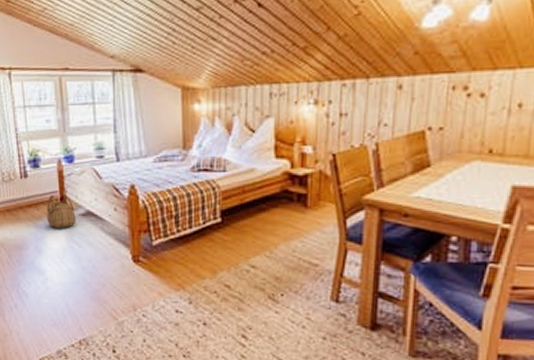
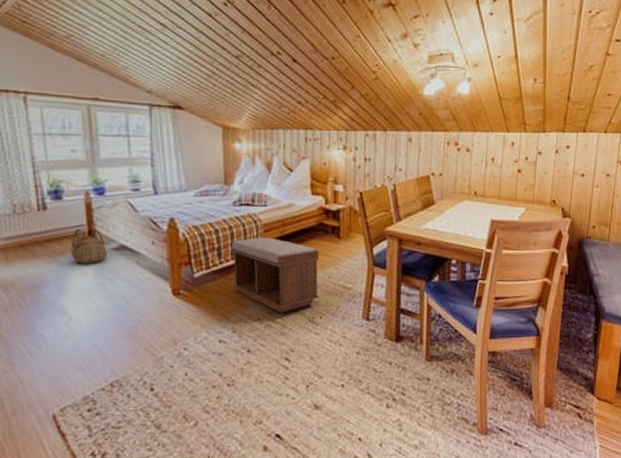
bench: none [188,205,283,287] -> present [231,237,320,313]

